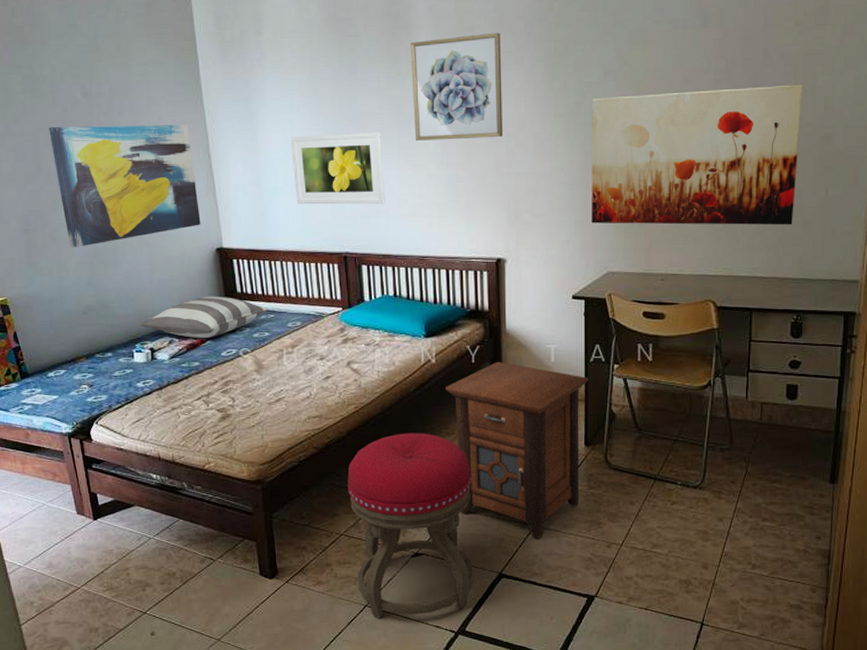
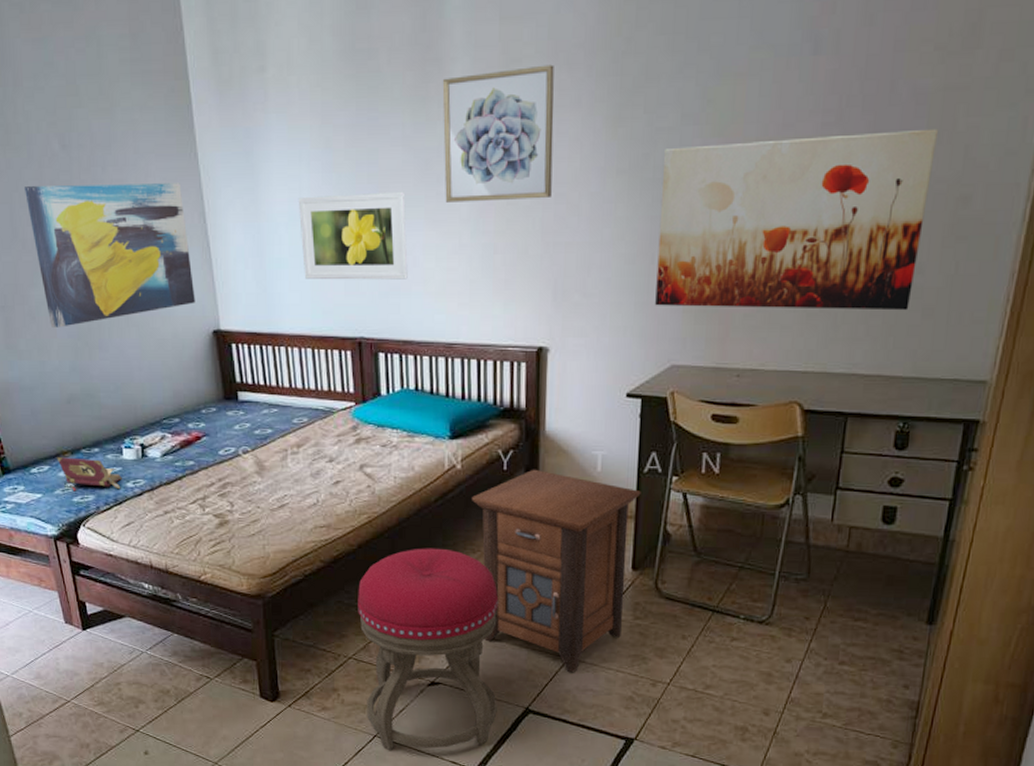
book: none [73,362,133,392] -> present [57,457,122,492]
pillow: present [141,296,269,339] -> none [130,386,272,435]

